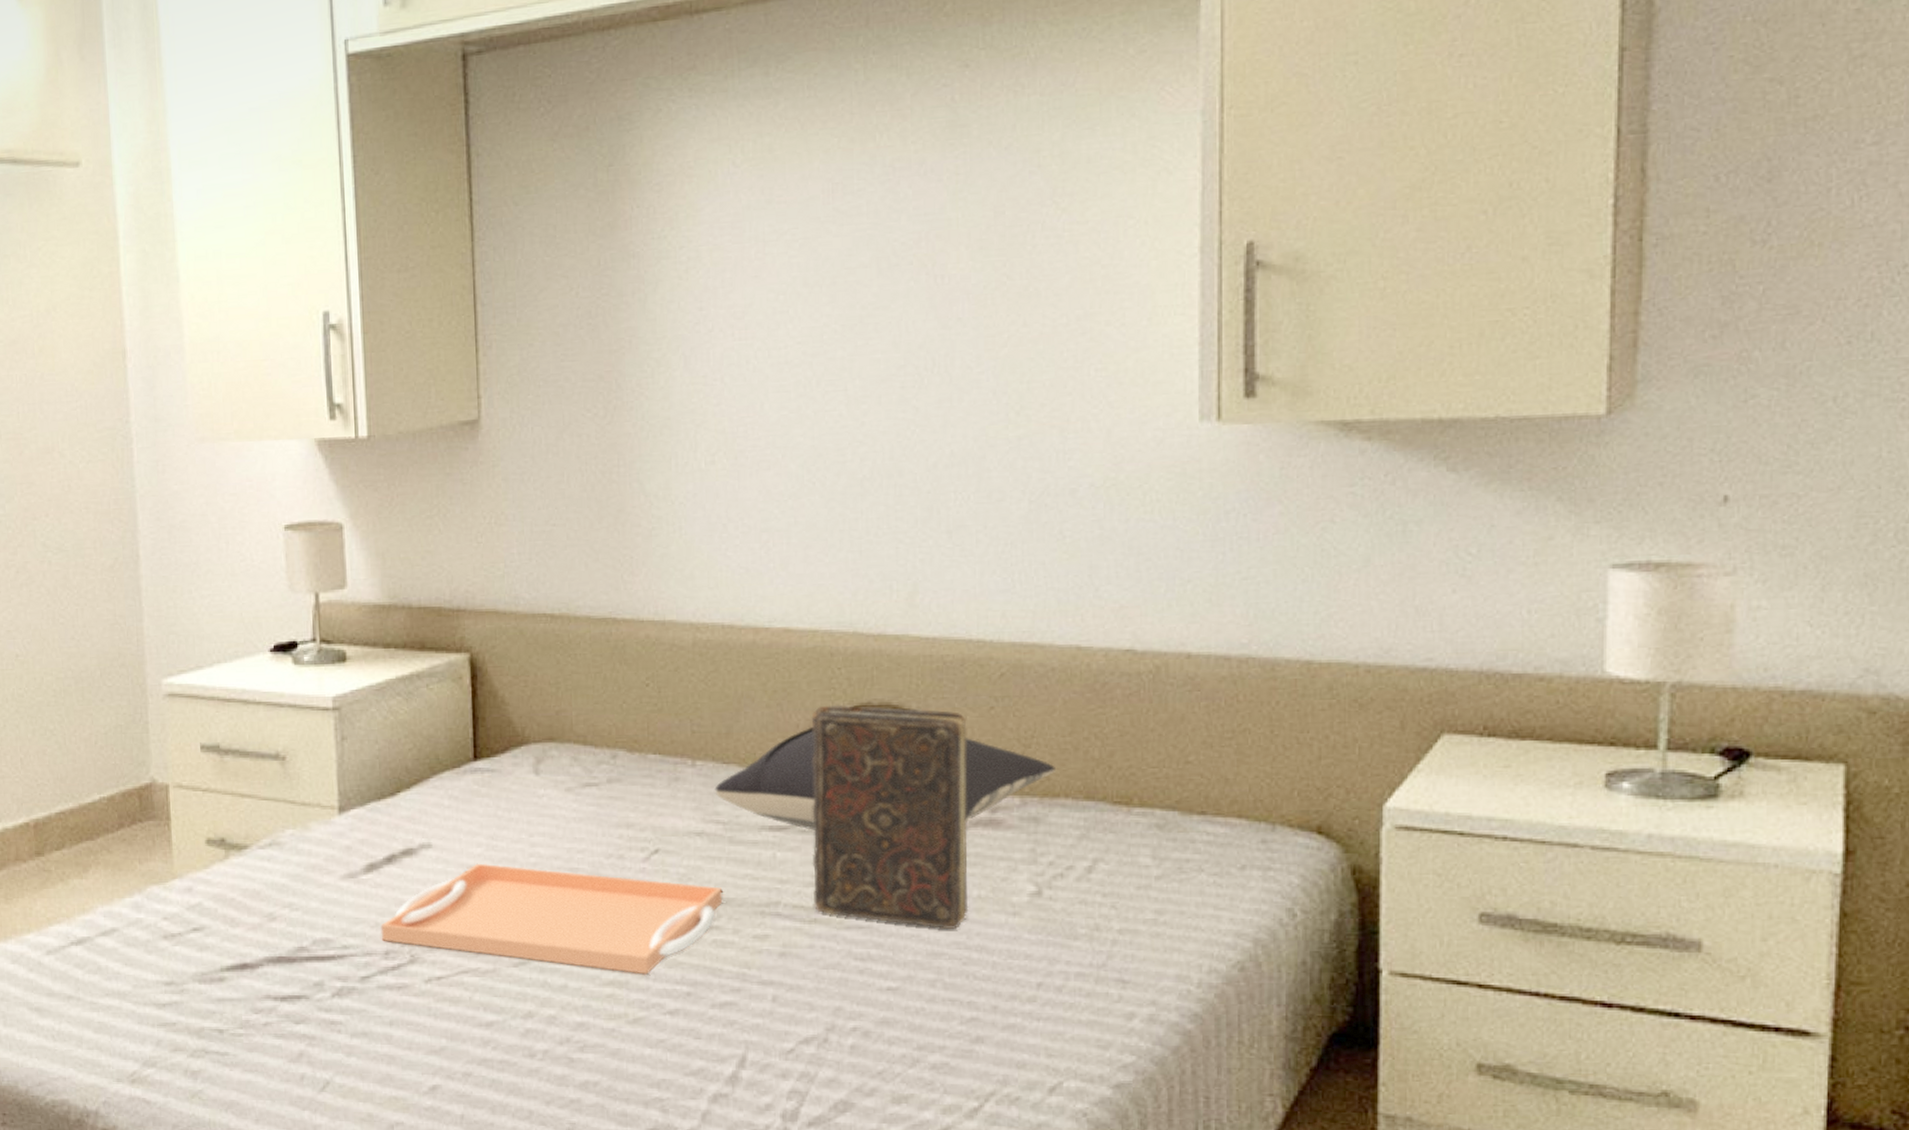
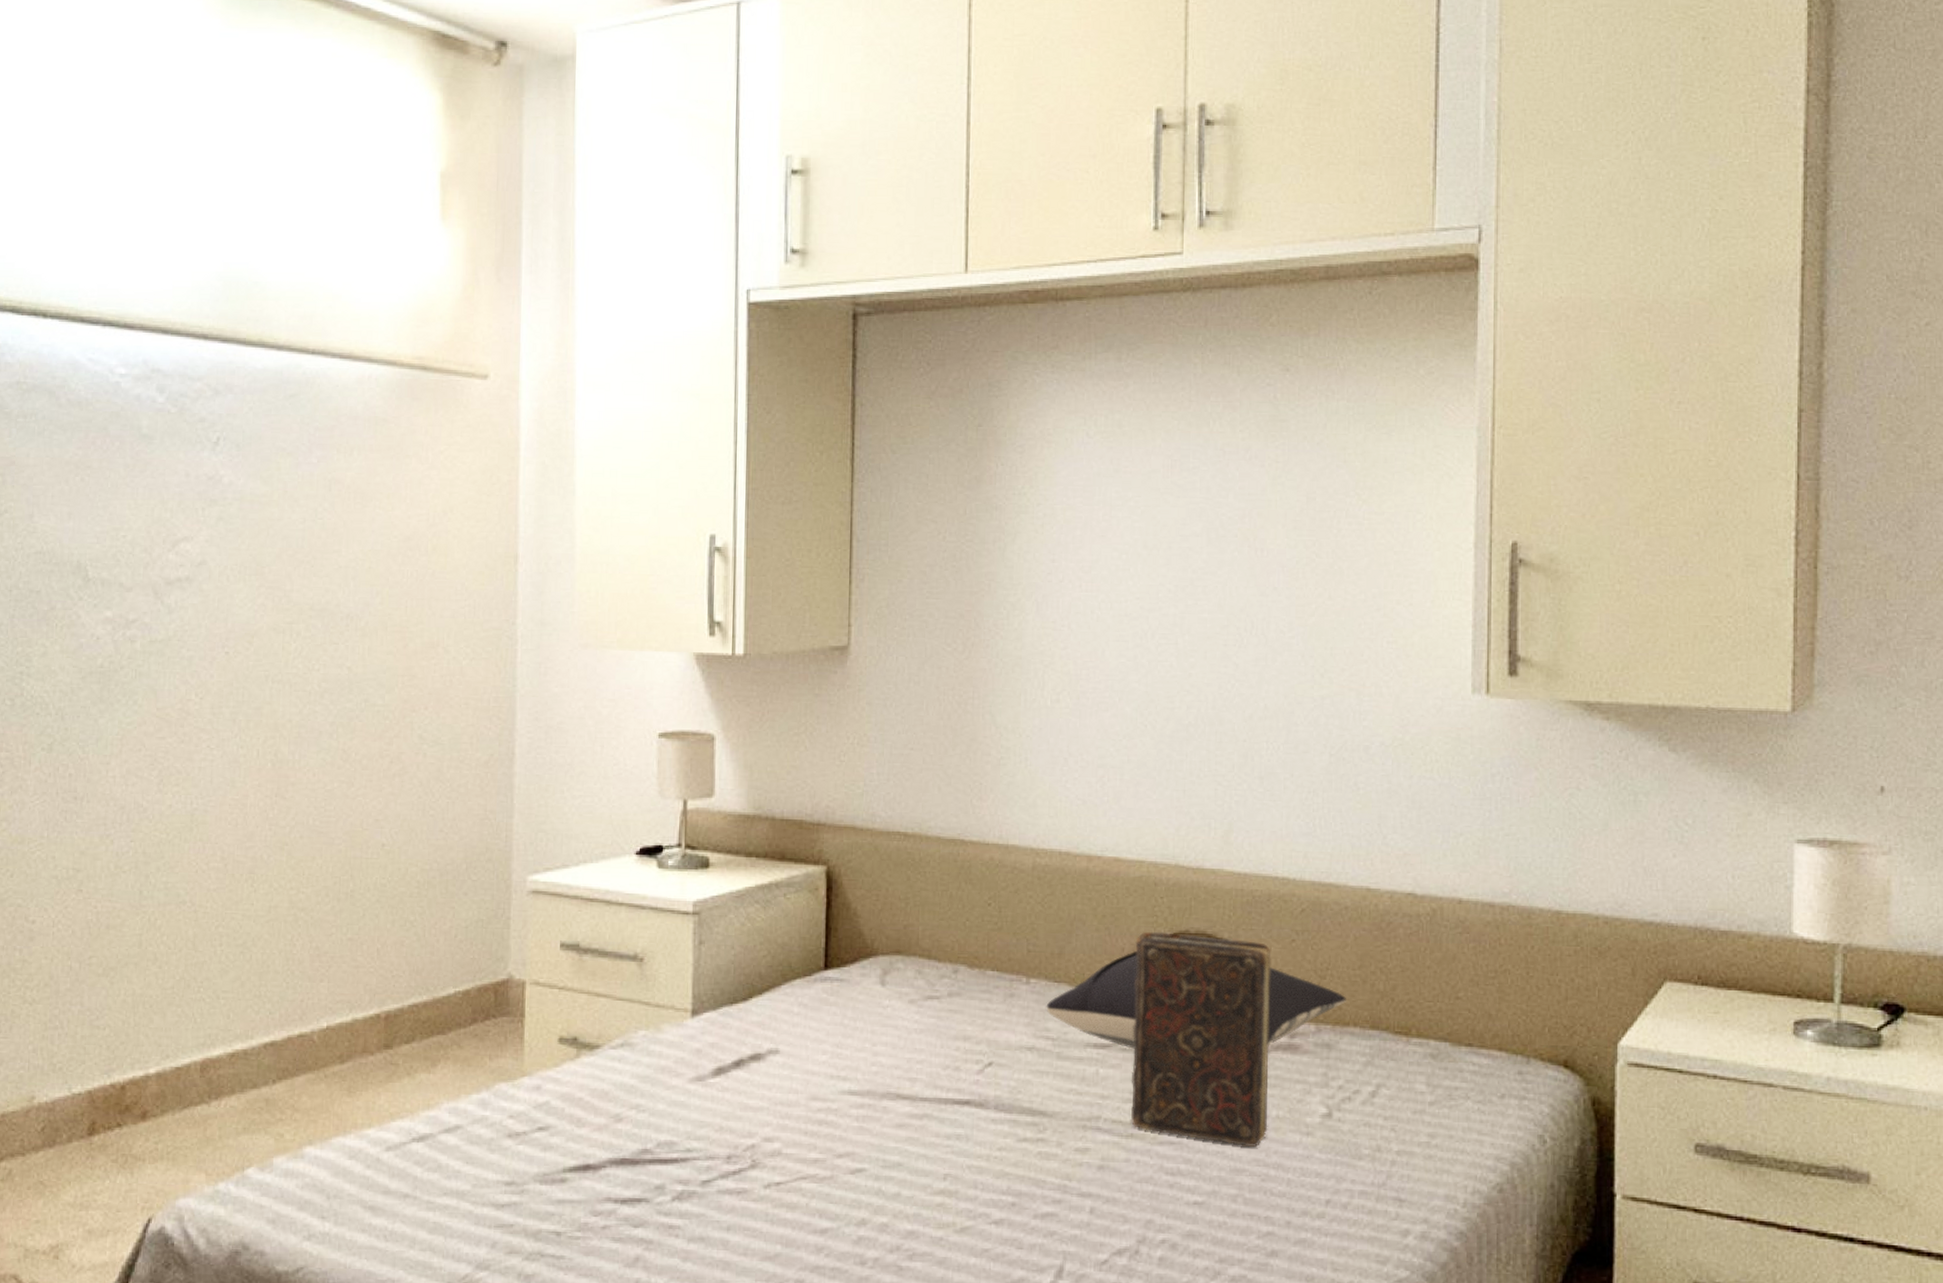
serving tray: present [380,863,723,975] -> none [724,1070,1049,1185]

